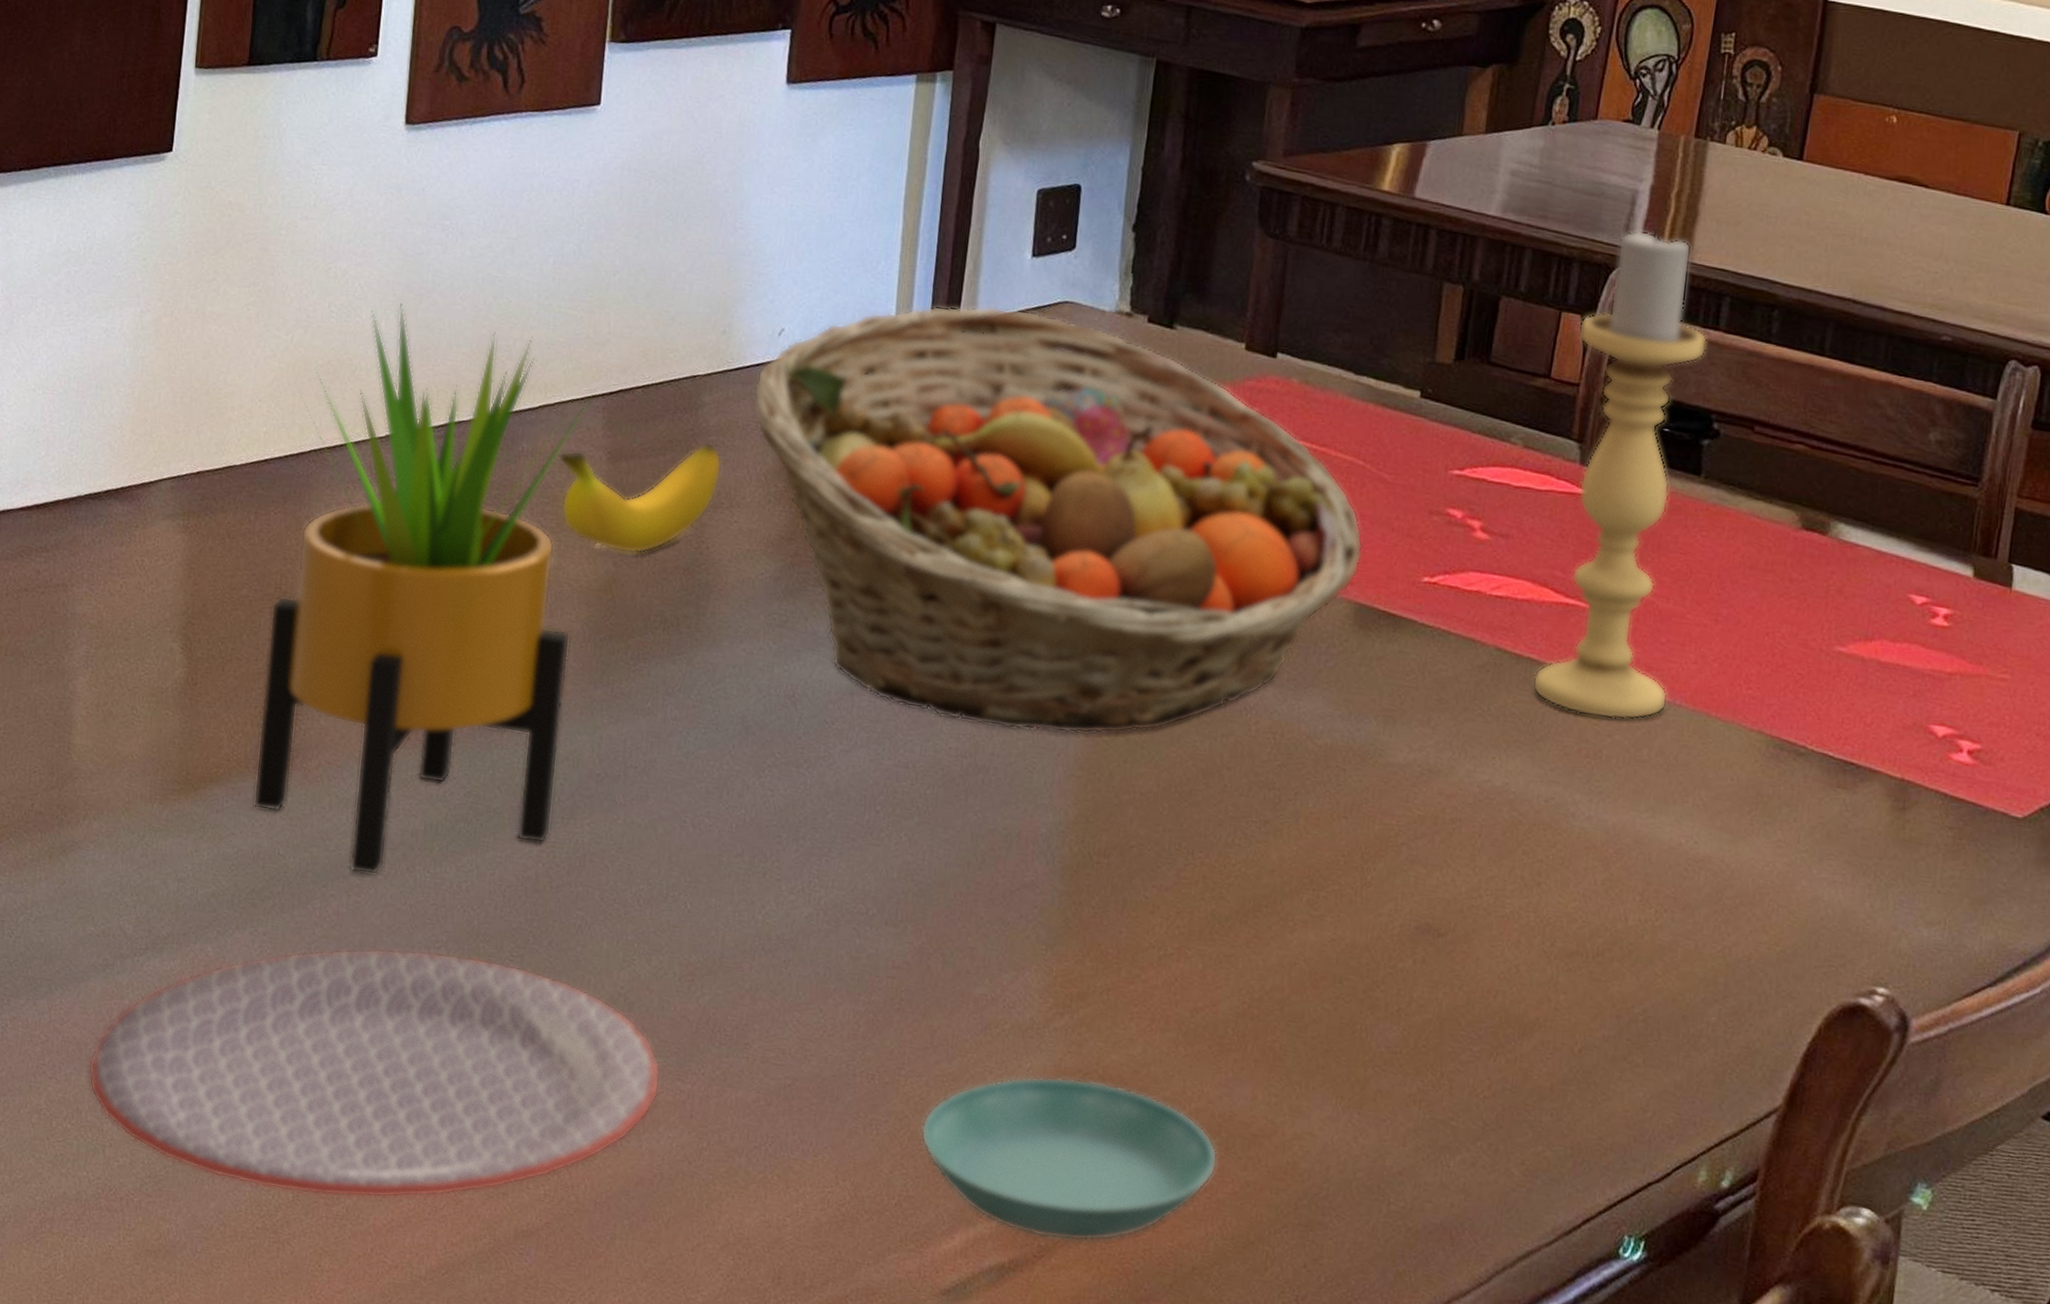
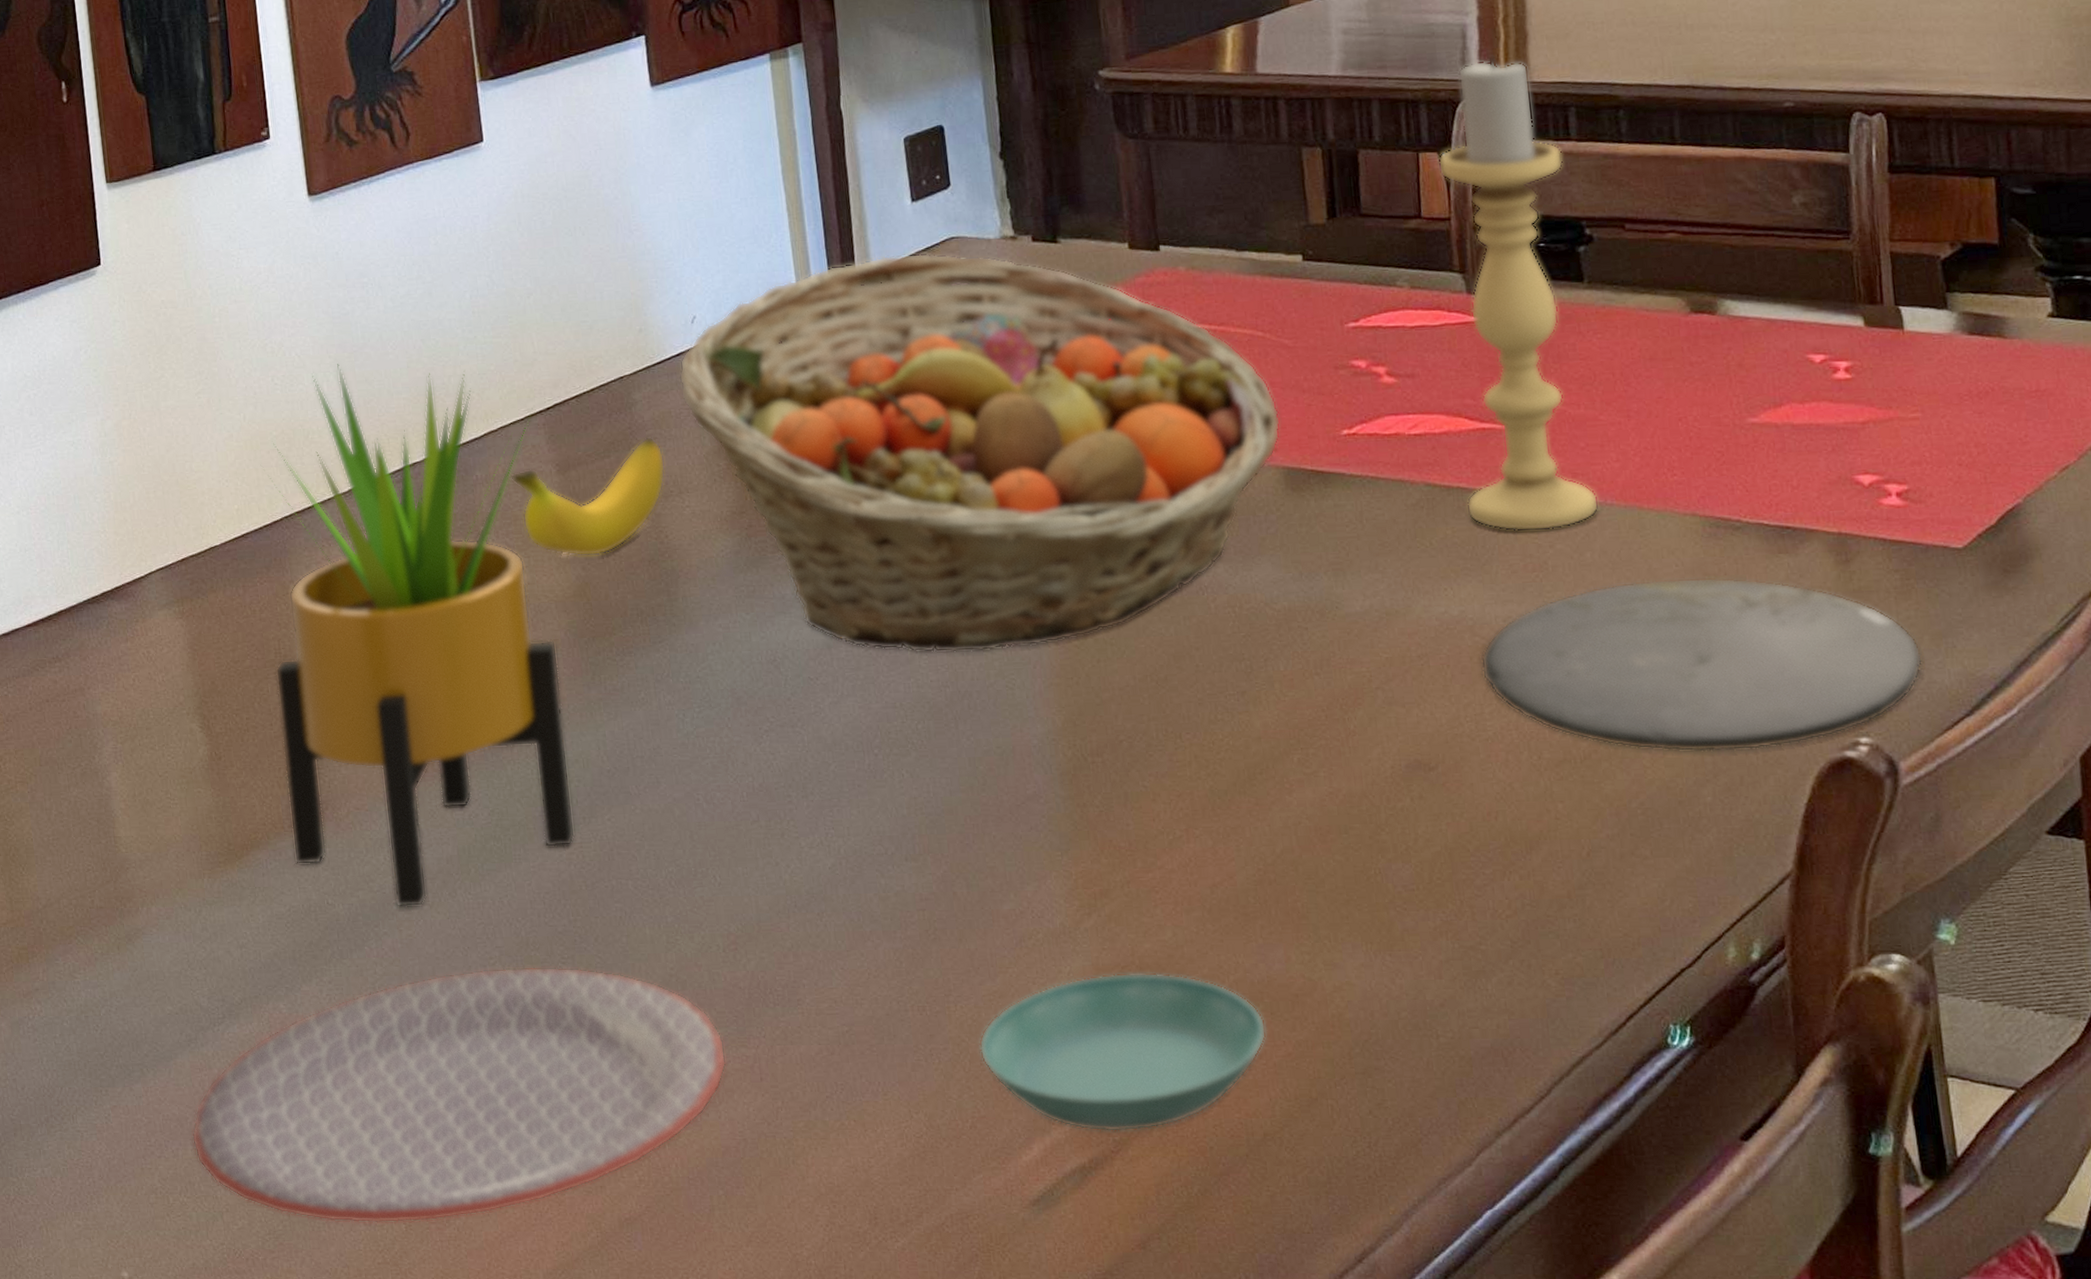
plate: none [1512,785,1959,982] -> present [1480,577,1924,752]

